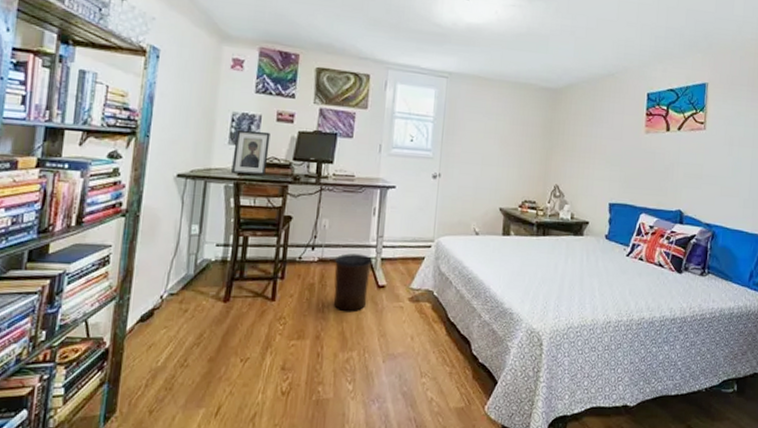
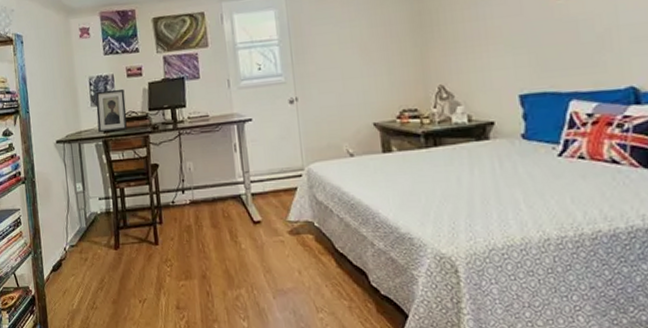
waste bin: present [333,253,372,312] -> none [206,192,246,251]

